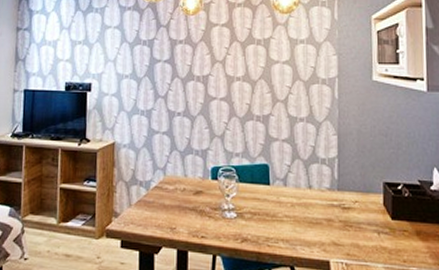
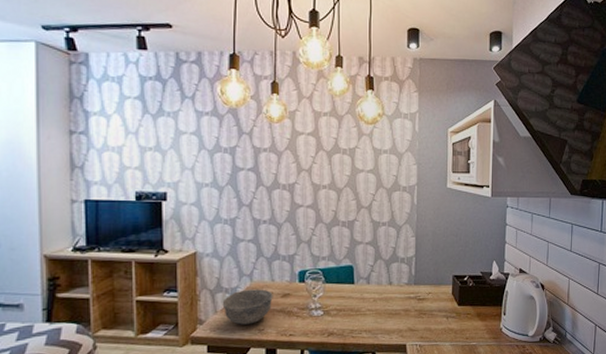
bowl: none [136,184,186,222] -> present [222,289,273,325]

